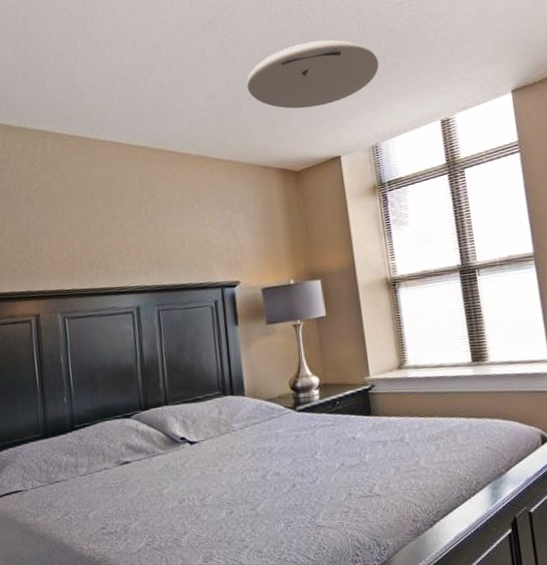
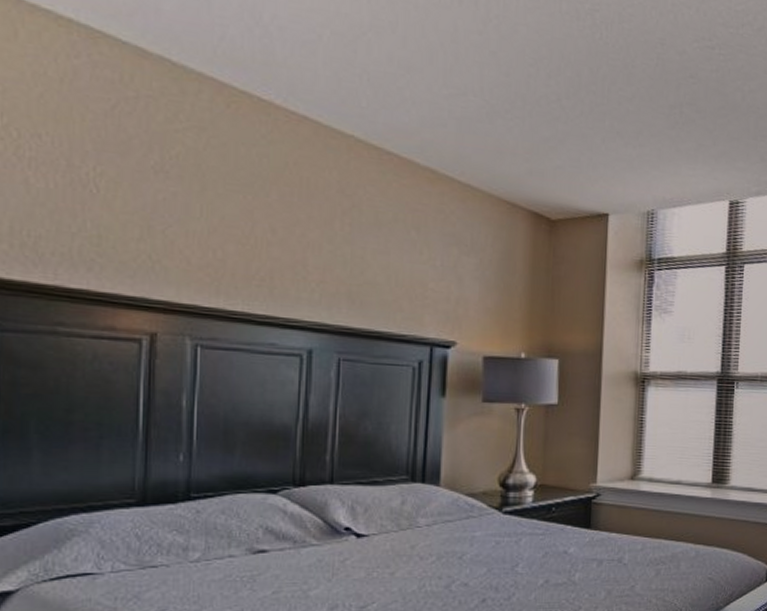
ceiling light: present [246,40,379,109] -> none [507,59,673,147]

